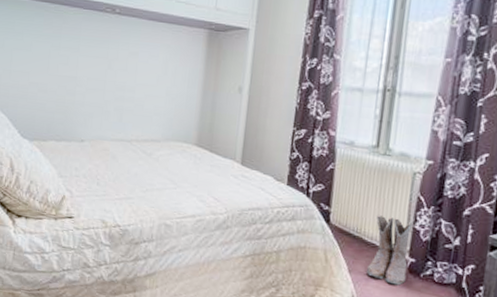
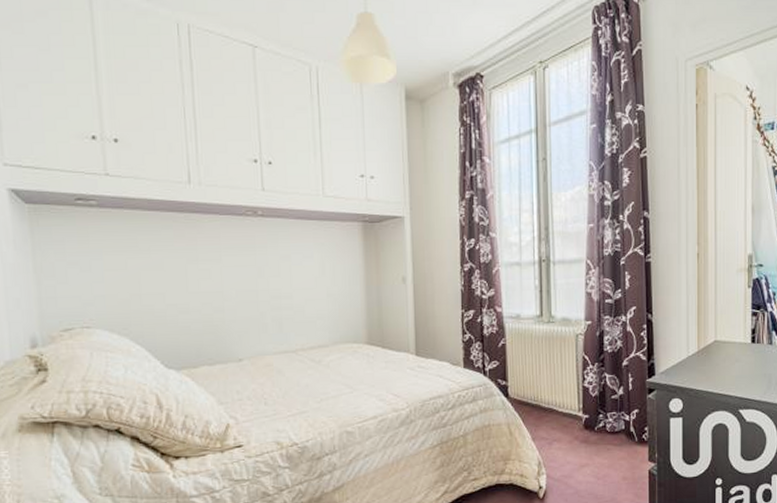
boots: present [367,214,413,286] -> none [548,379,583,443]

